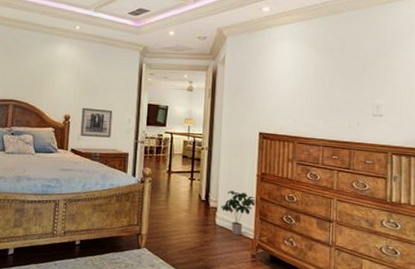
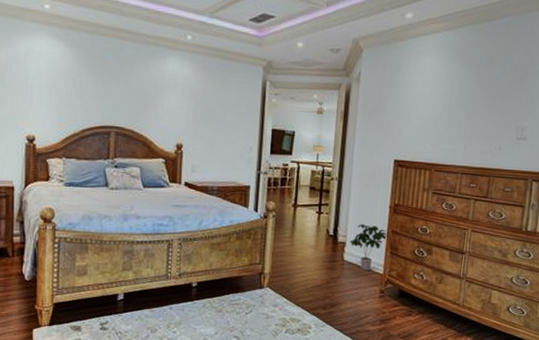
wall art: present [80,107,113,138] -> none [195,134,232,169]

